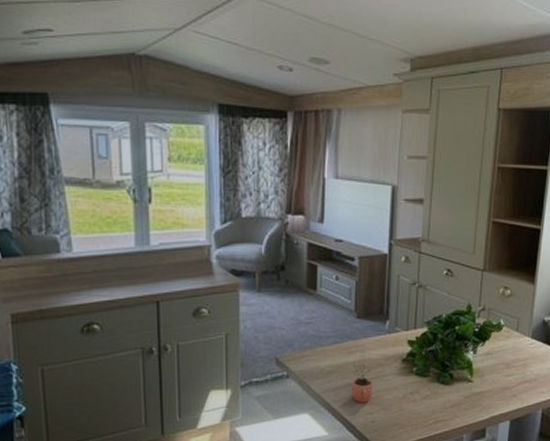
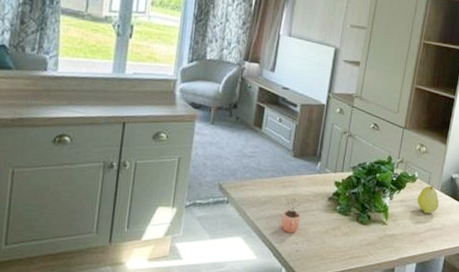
fruit: none [505,332,532,365] -> present [417,185,440,214]

